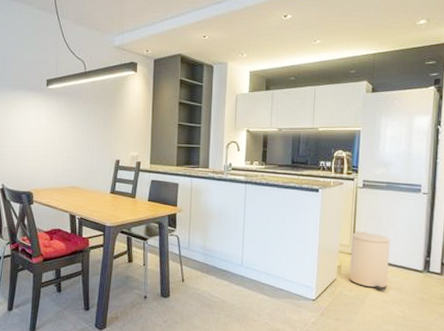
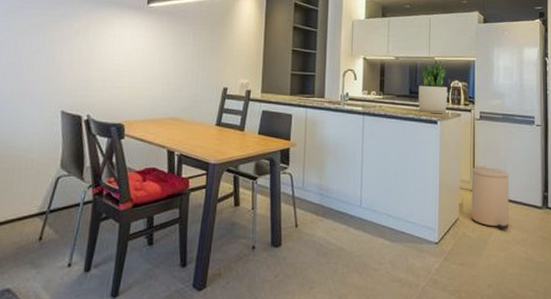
planter: none [300,130,331,183] -> present [418,60,448,114]

